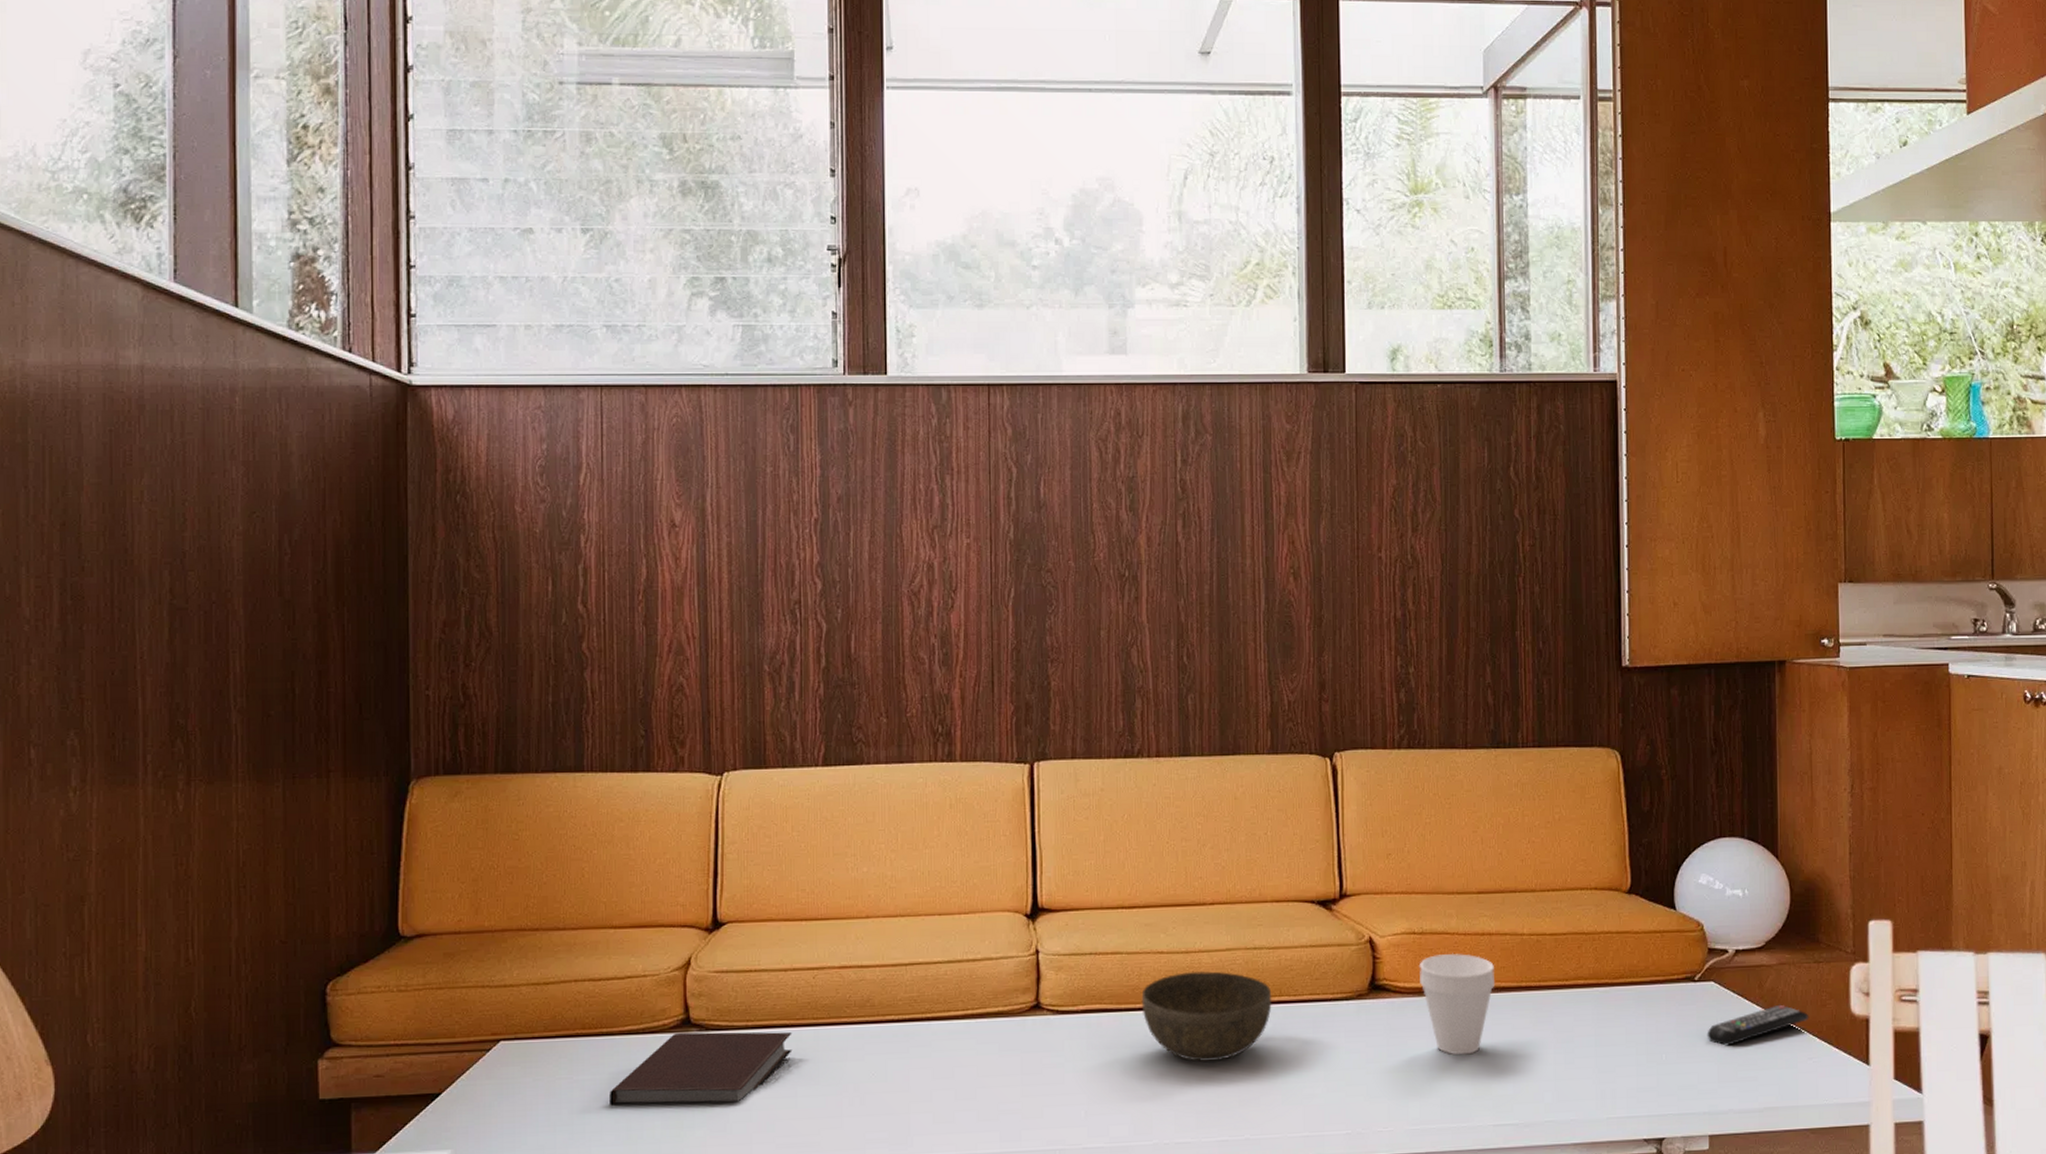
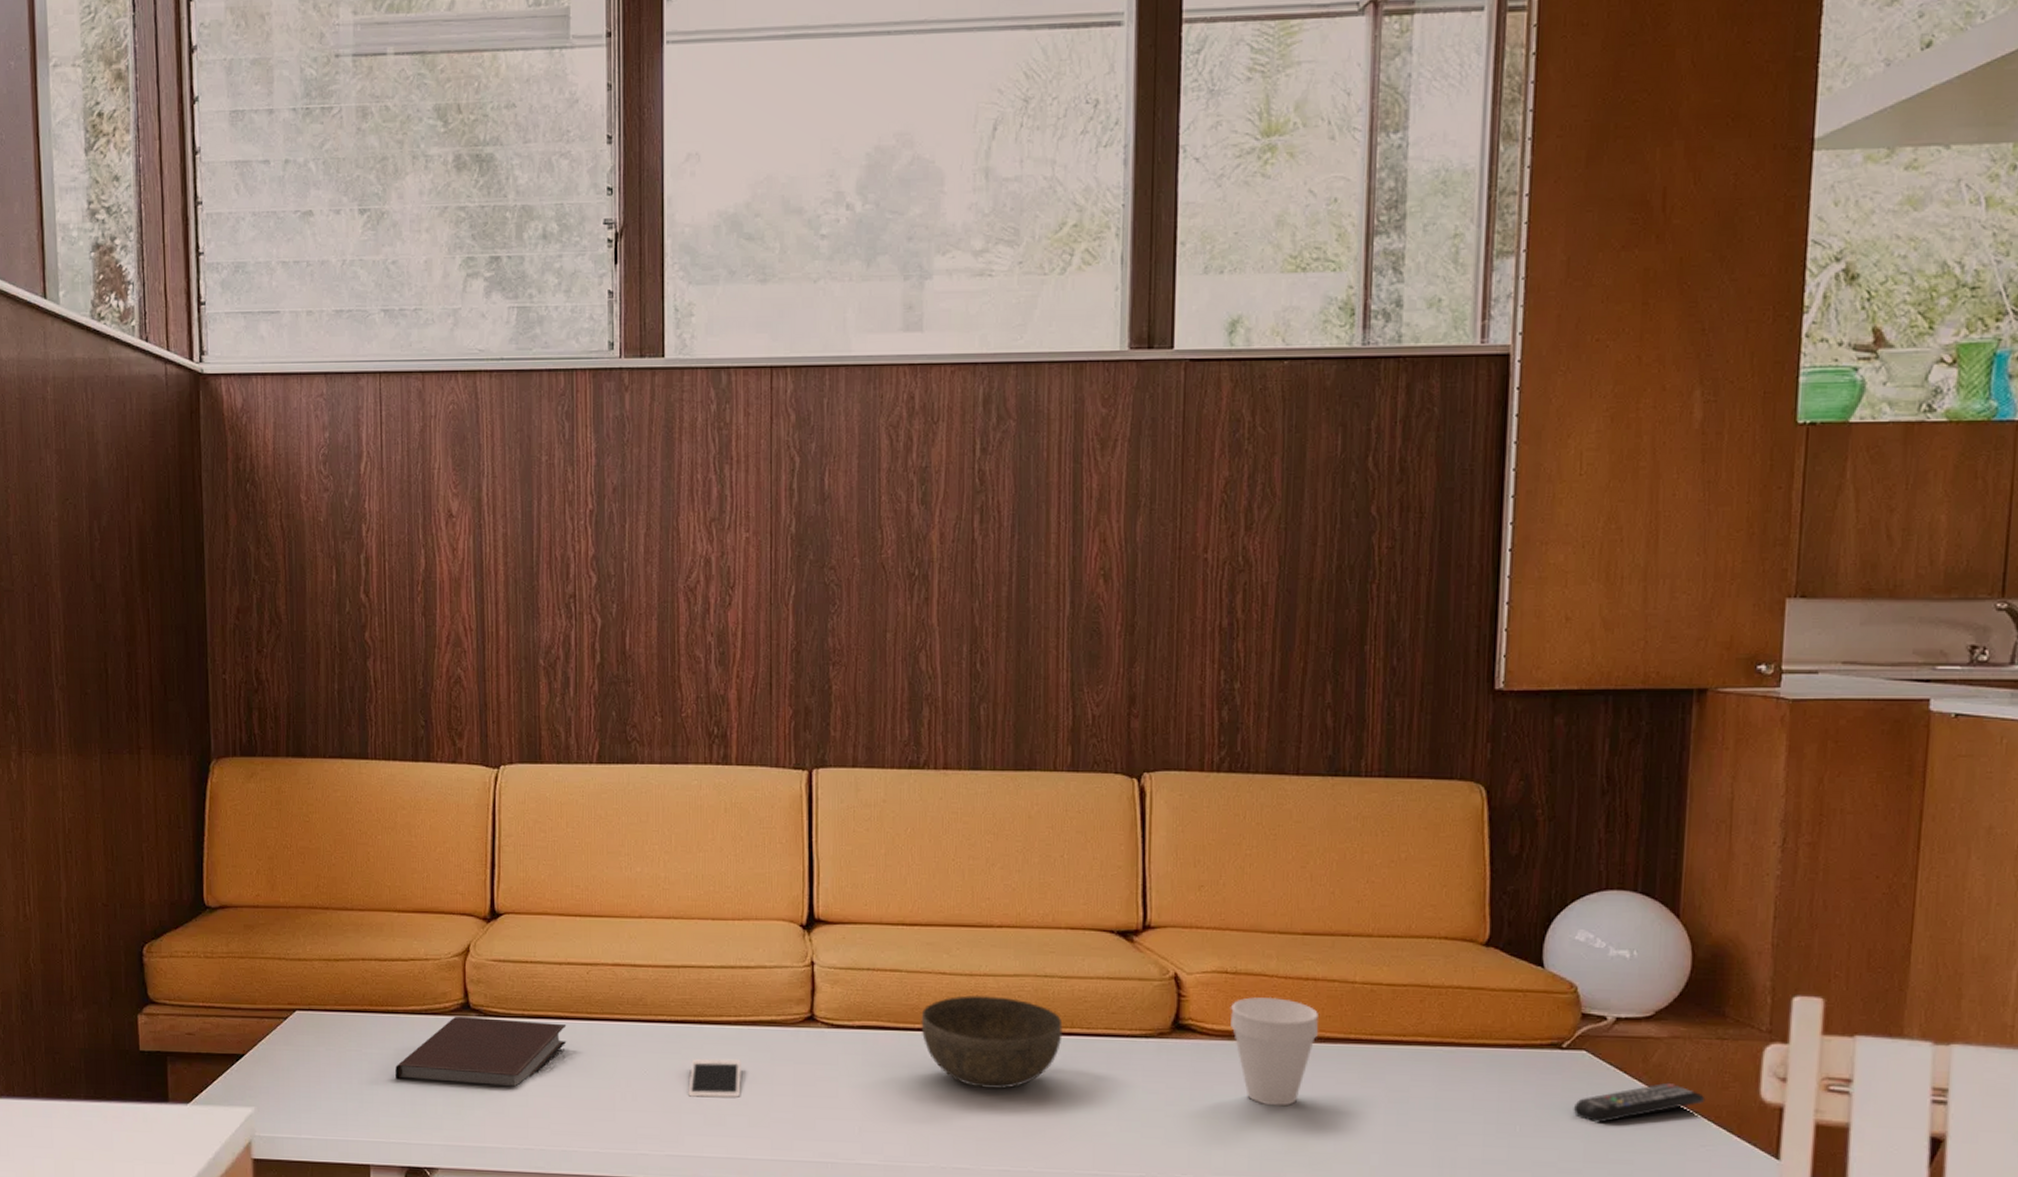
cell phone: none [917,1053,971,1097] -> present [688,1058,743,1099]

